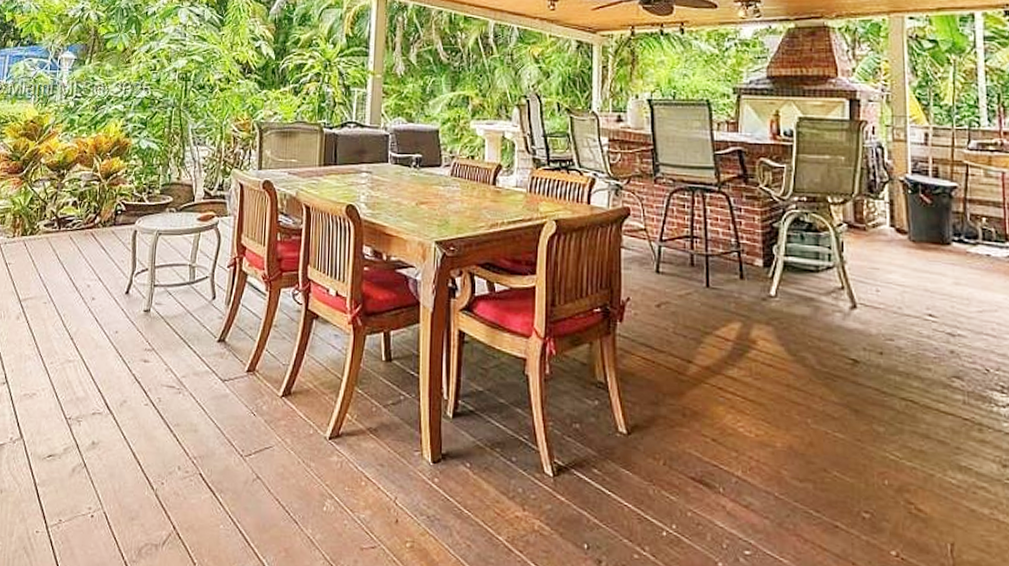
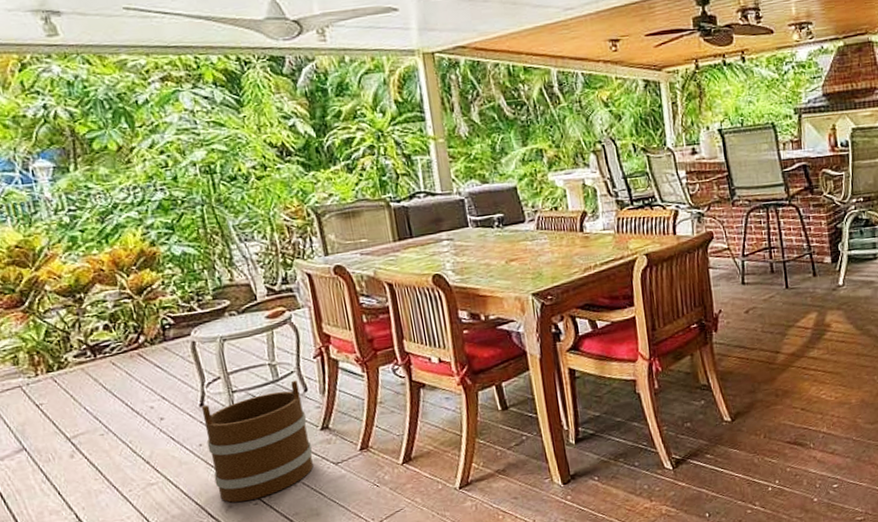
bucket: none [119,285,209,400] -> present [201,380,313,503]

